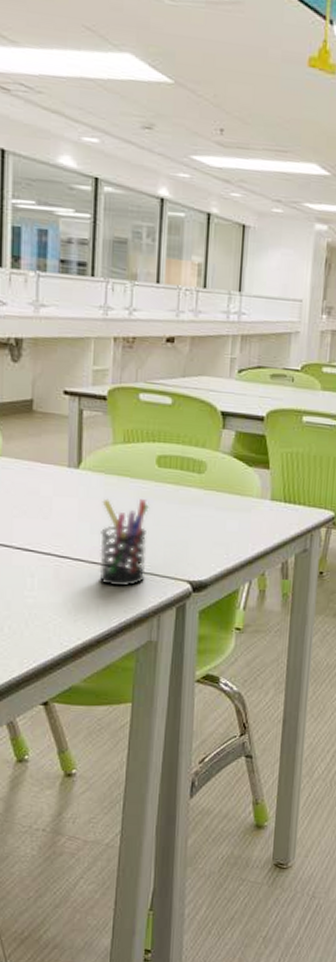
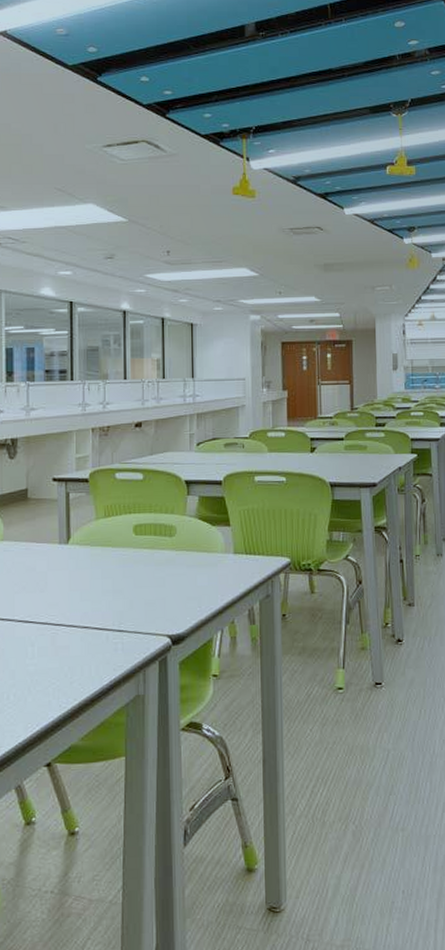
pen holder: present [99,498,149,587] -> none [89,565,130,648]

